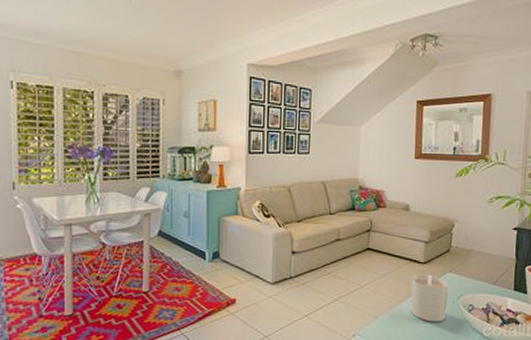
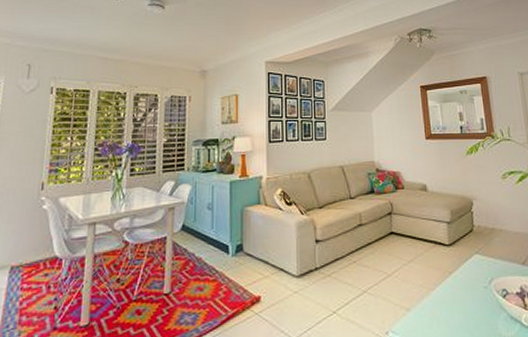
candle: present [410,274,449,322] -> none [439,257,480,312]

